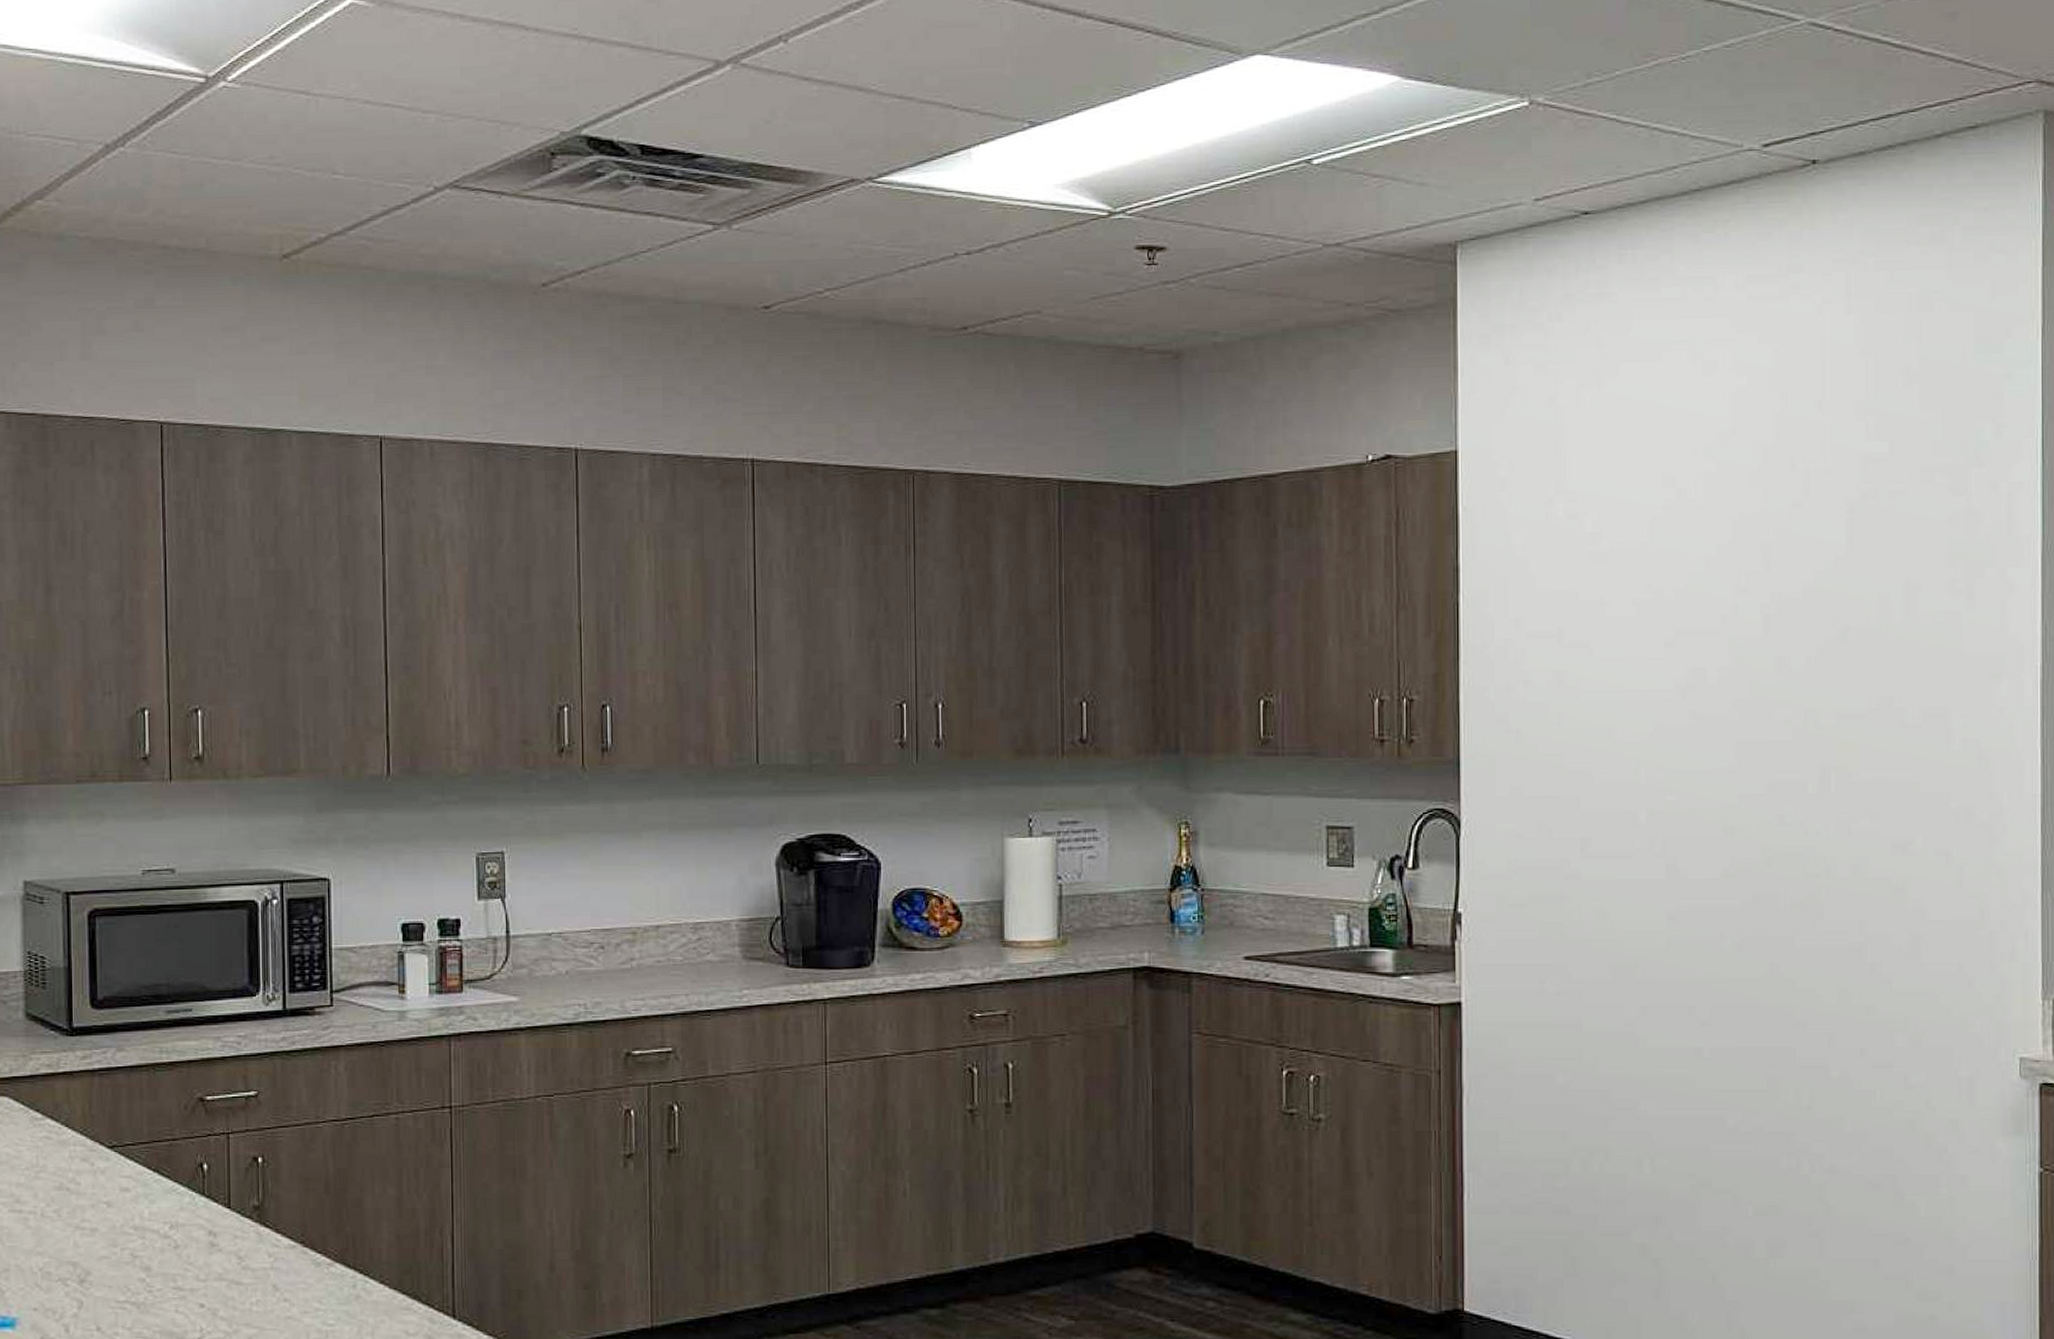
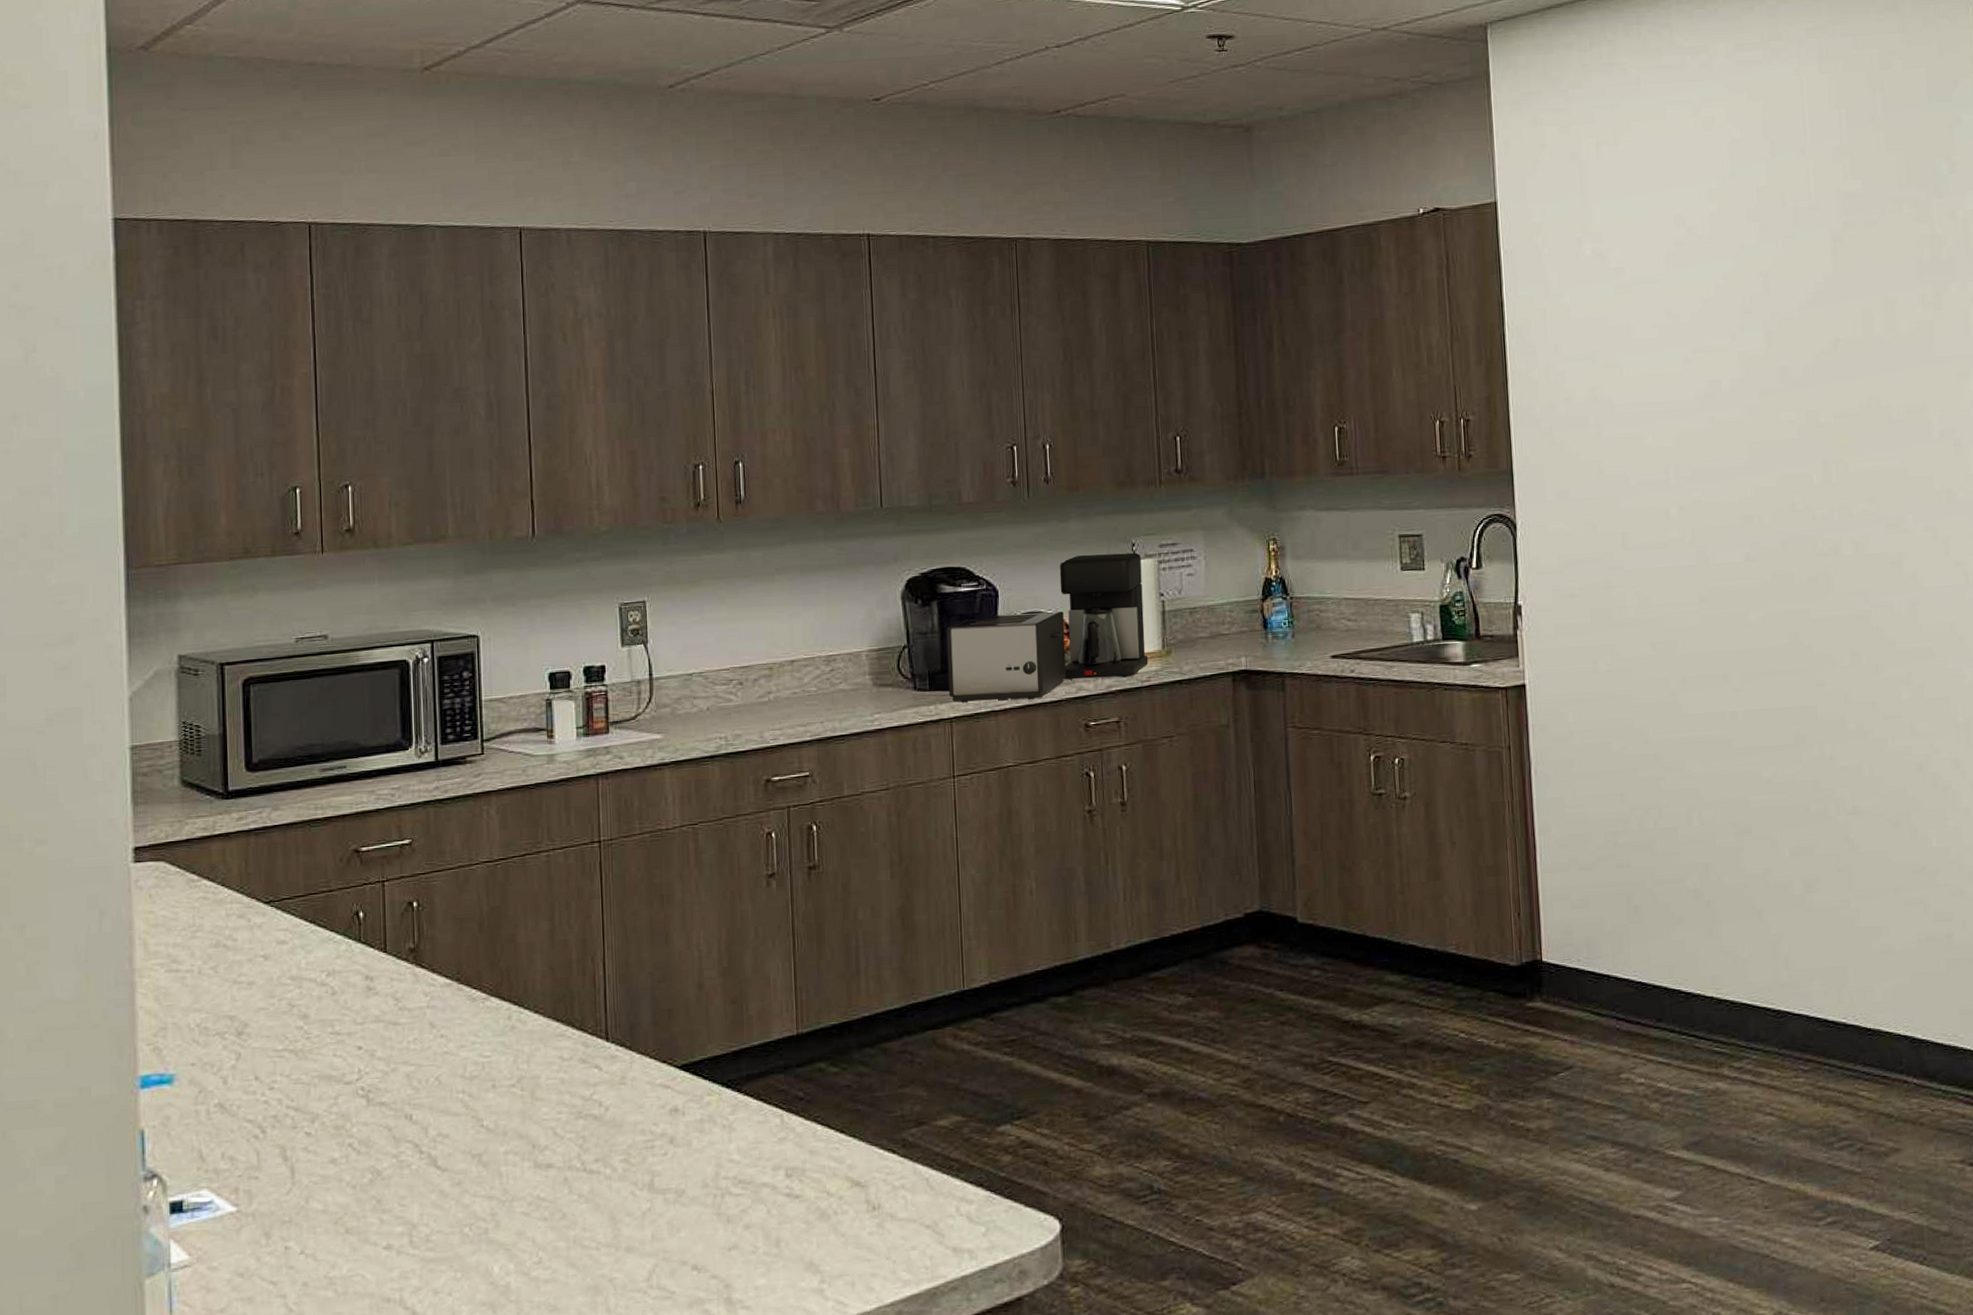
toaster: none [823,889,952,984] -> present [946,612,1067,702]
coffee maker: none [948,828,1042,967] -> present [1059,552,1149,680]

